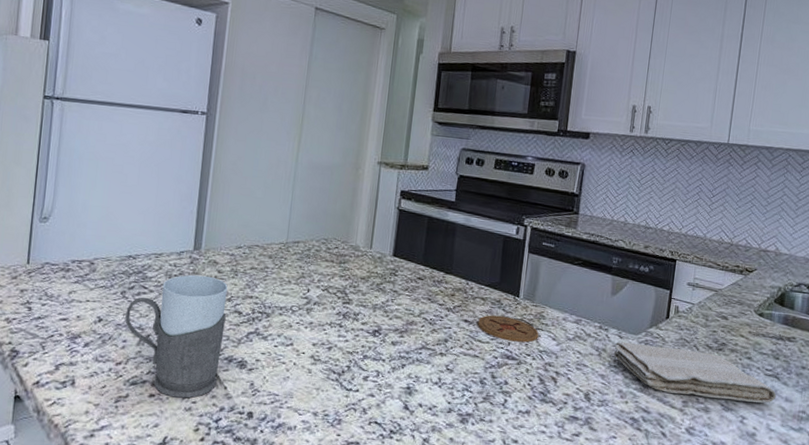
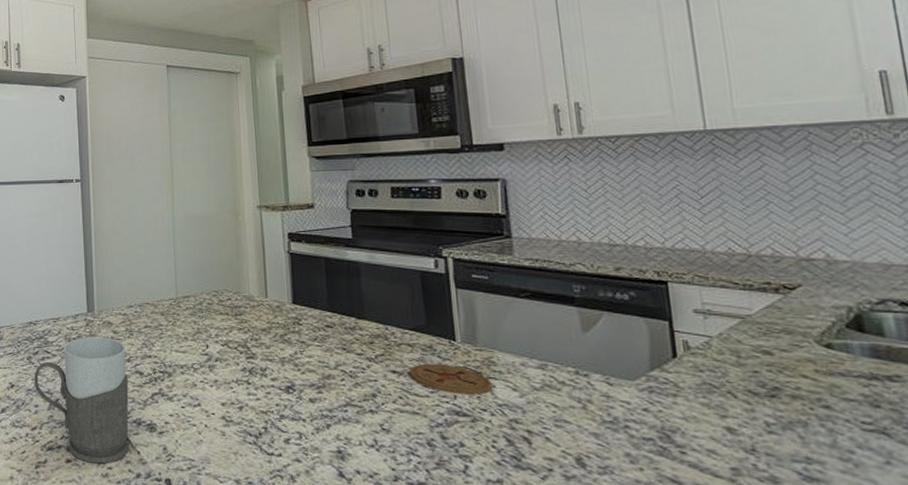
washcloth: present [613,341,777,403] -> none [604,390,893,471]

